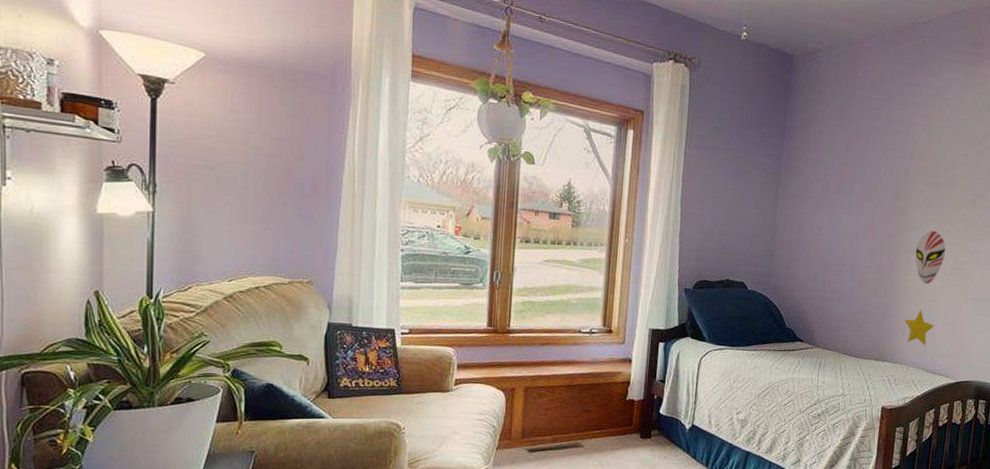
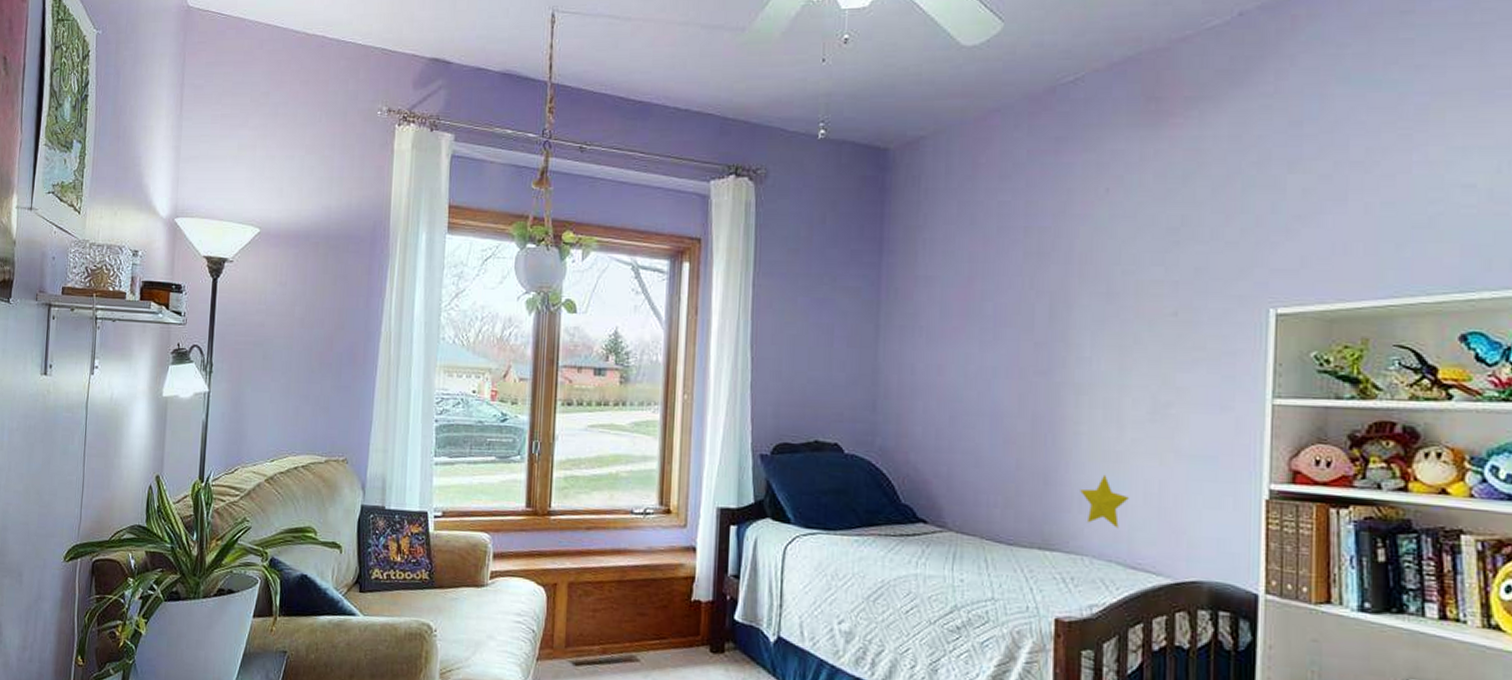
mask: present [915,231,946,285] -> none [1088,361,1136,438]

